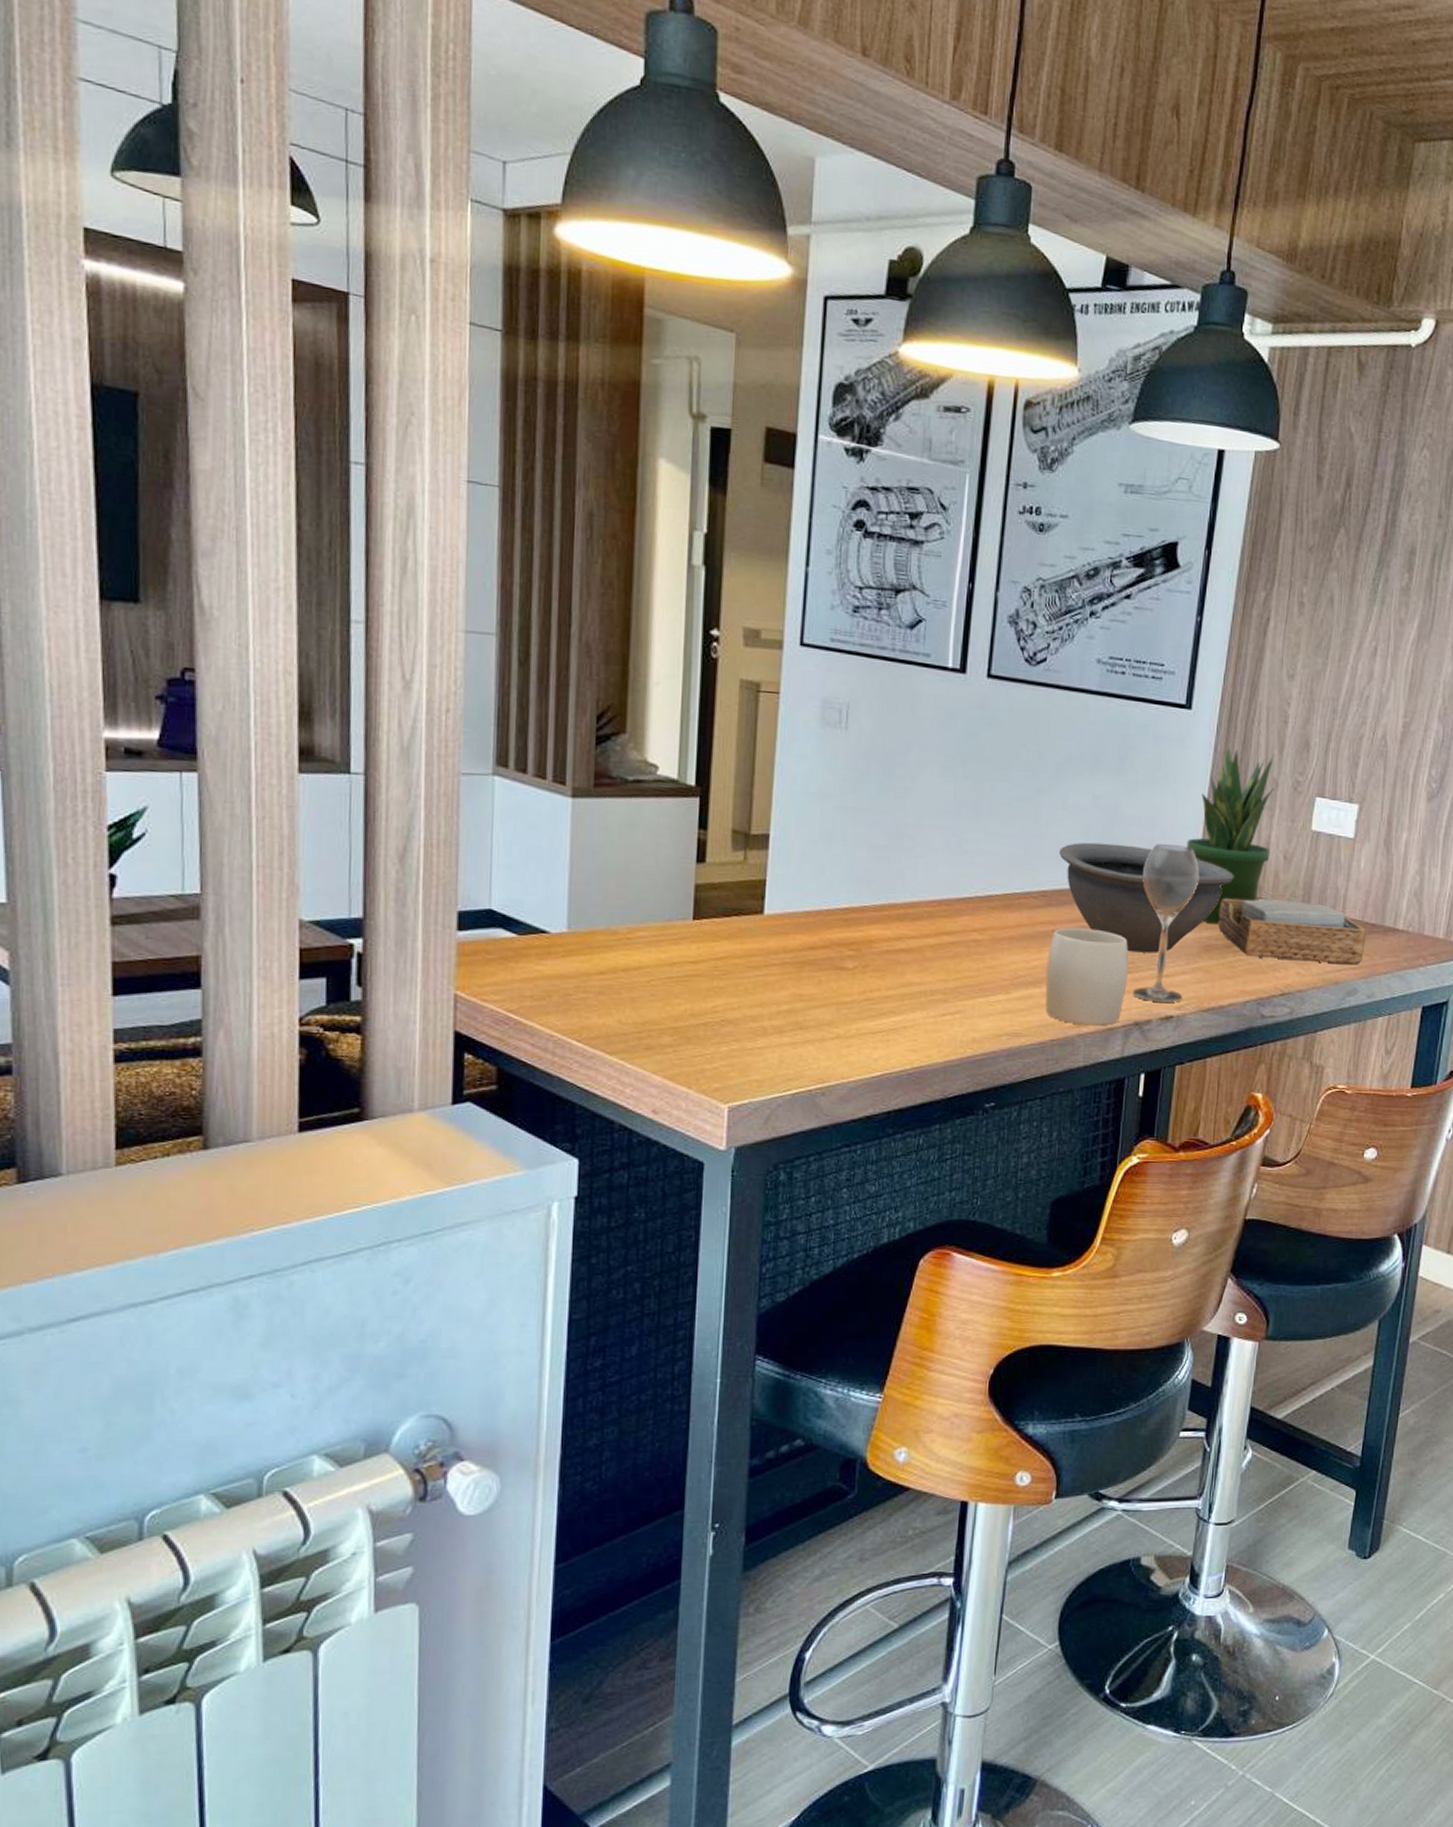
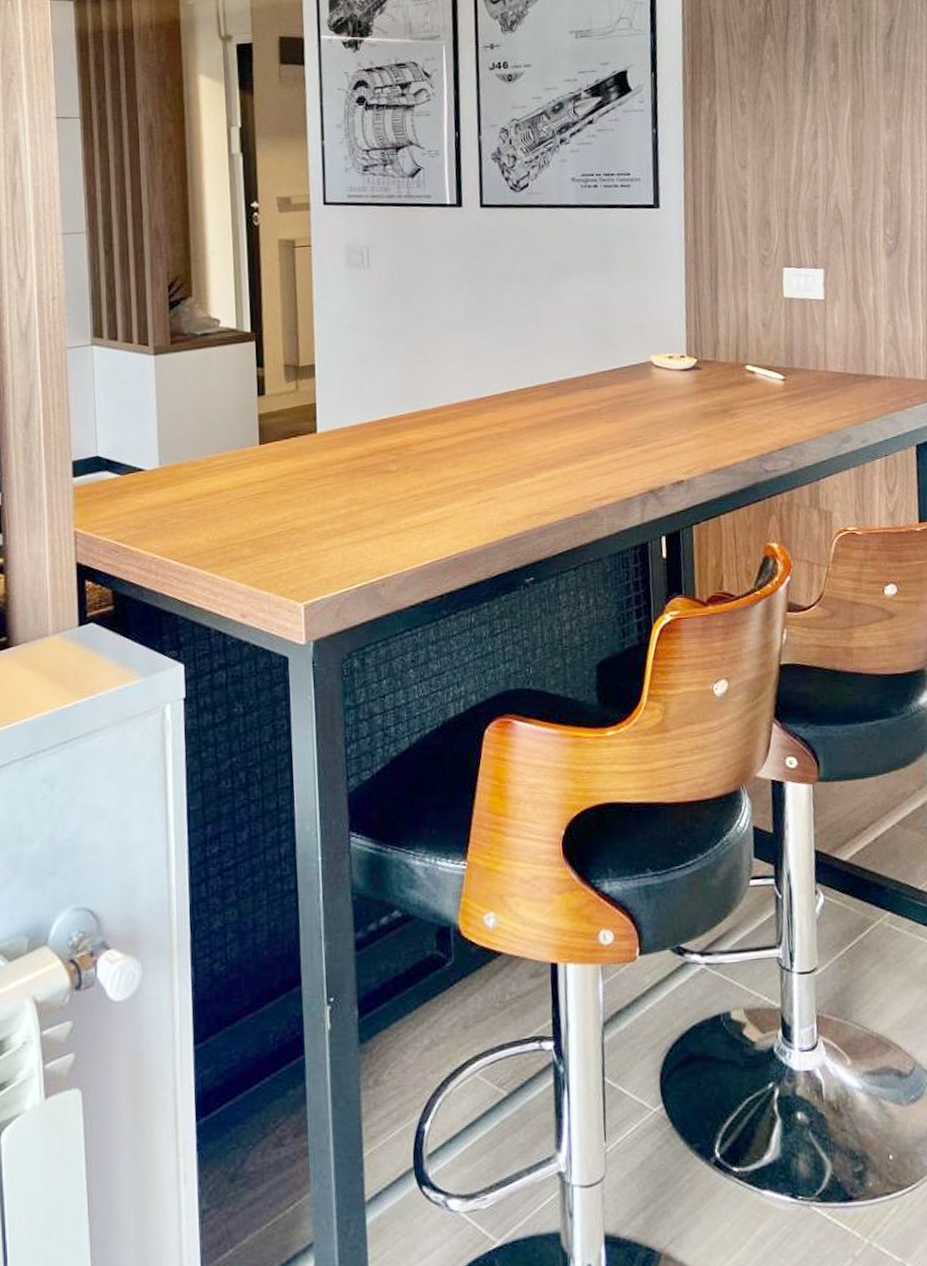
mug: present [1045,927,1129,1026] -> none [563,410,638,498]
bowl: present [1059,842,1234,953] -> none [561,332,720,427]
wineglass: present [1132,844,1200,1002] -> none [636,327,690,470]
planter: present [1186,748,1275,924] -> none [672,235,750,393]
napkin holder: present [1217,898,1366,965] -> none [711,362,852,418]

